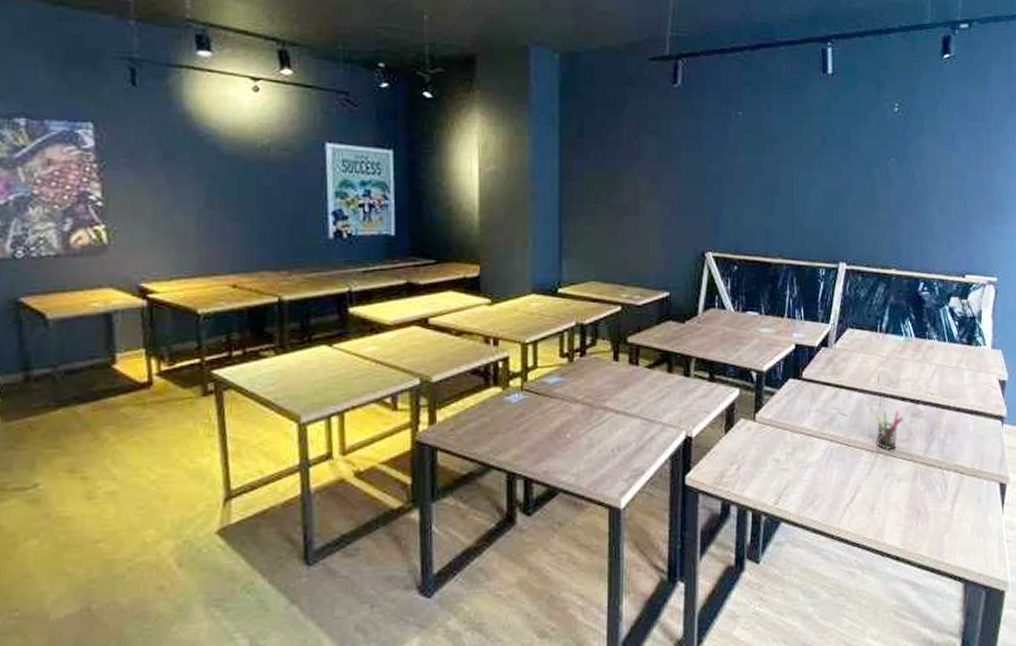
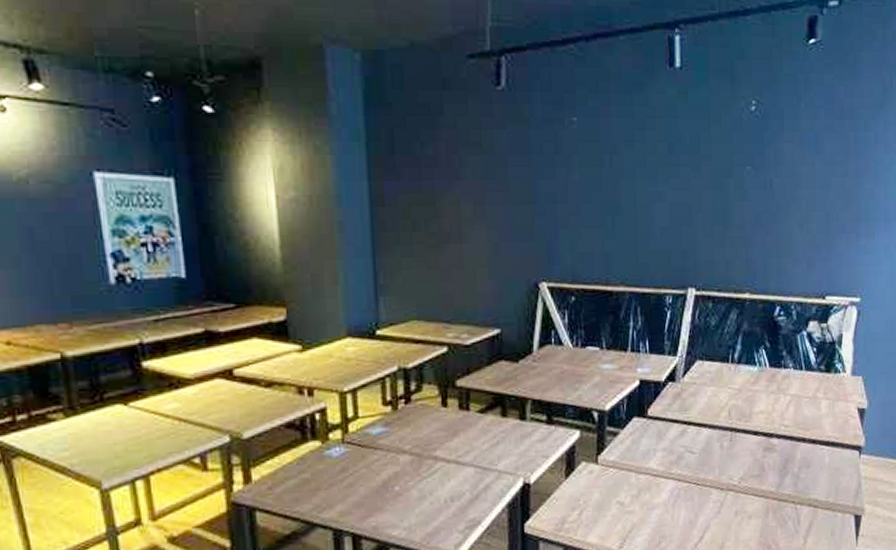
pen holder: present [874,410,903,451] -> none [724,445,755,488]

